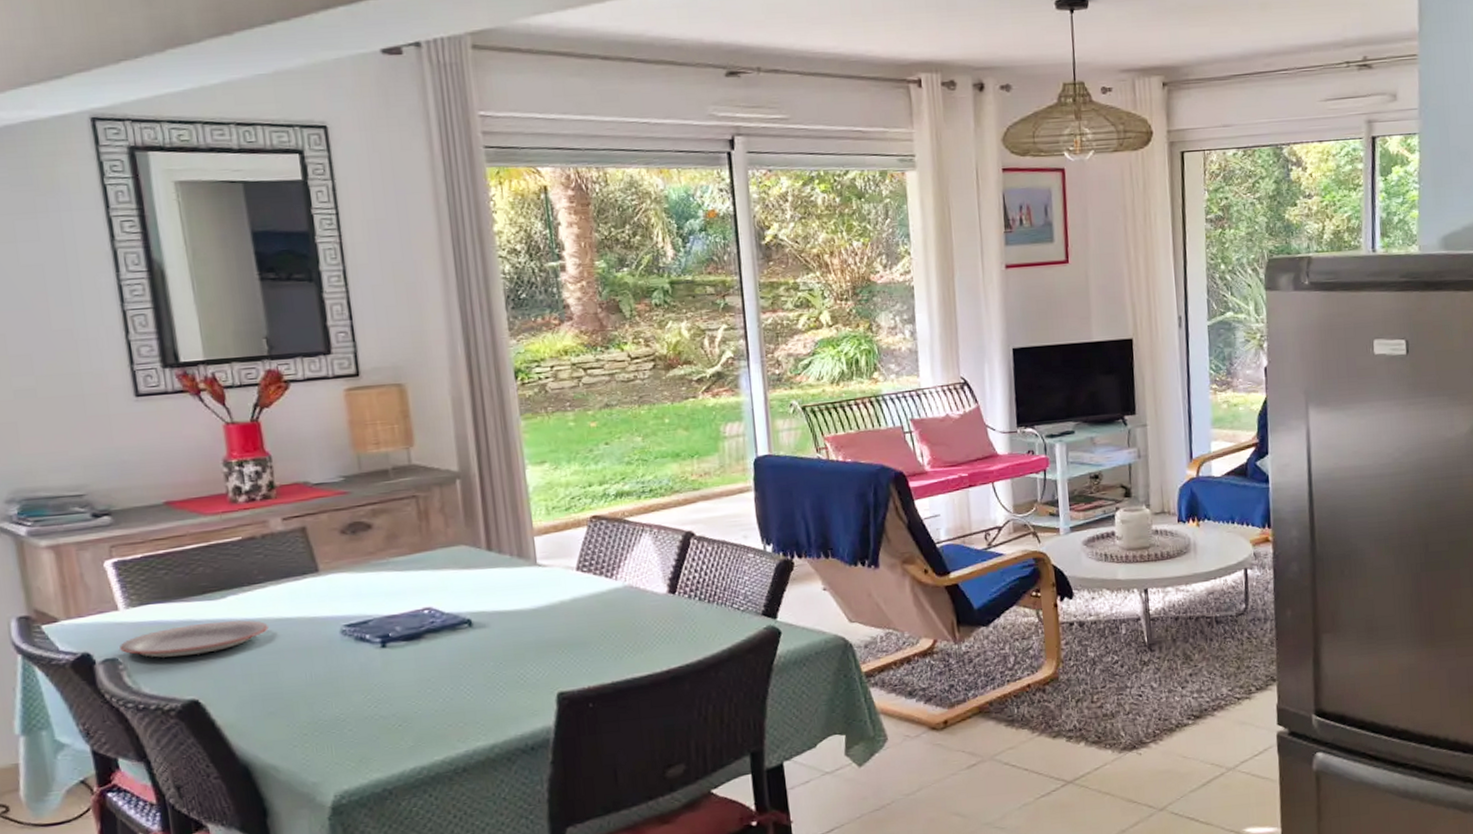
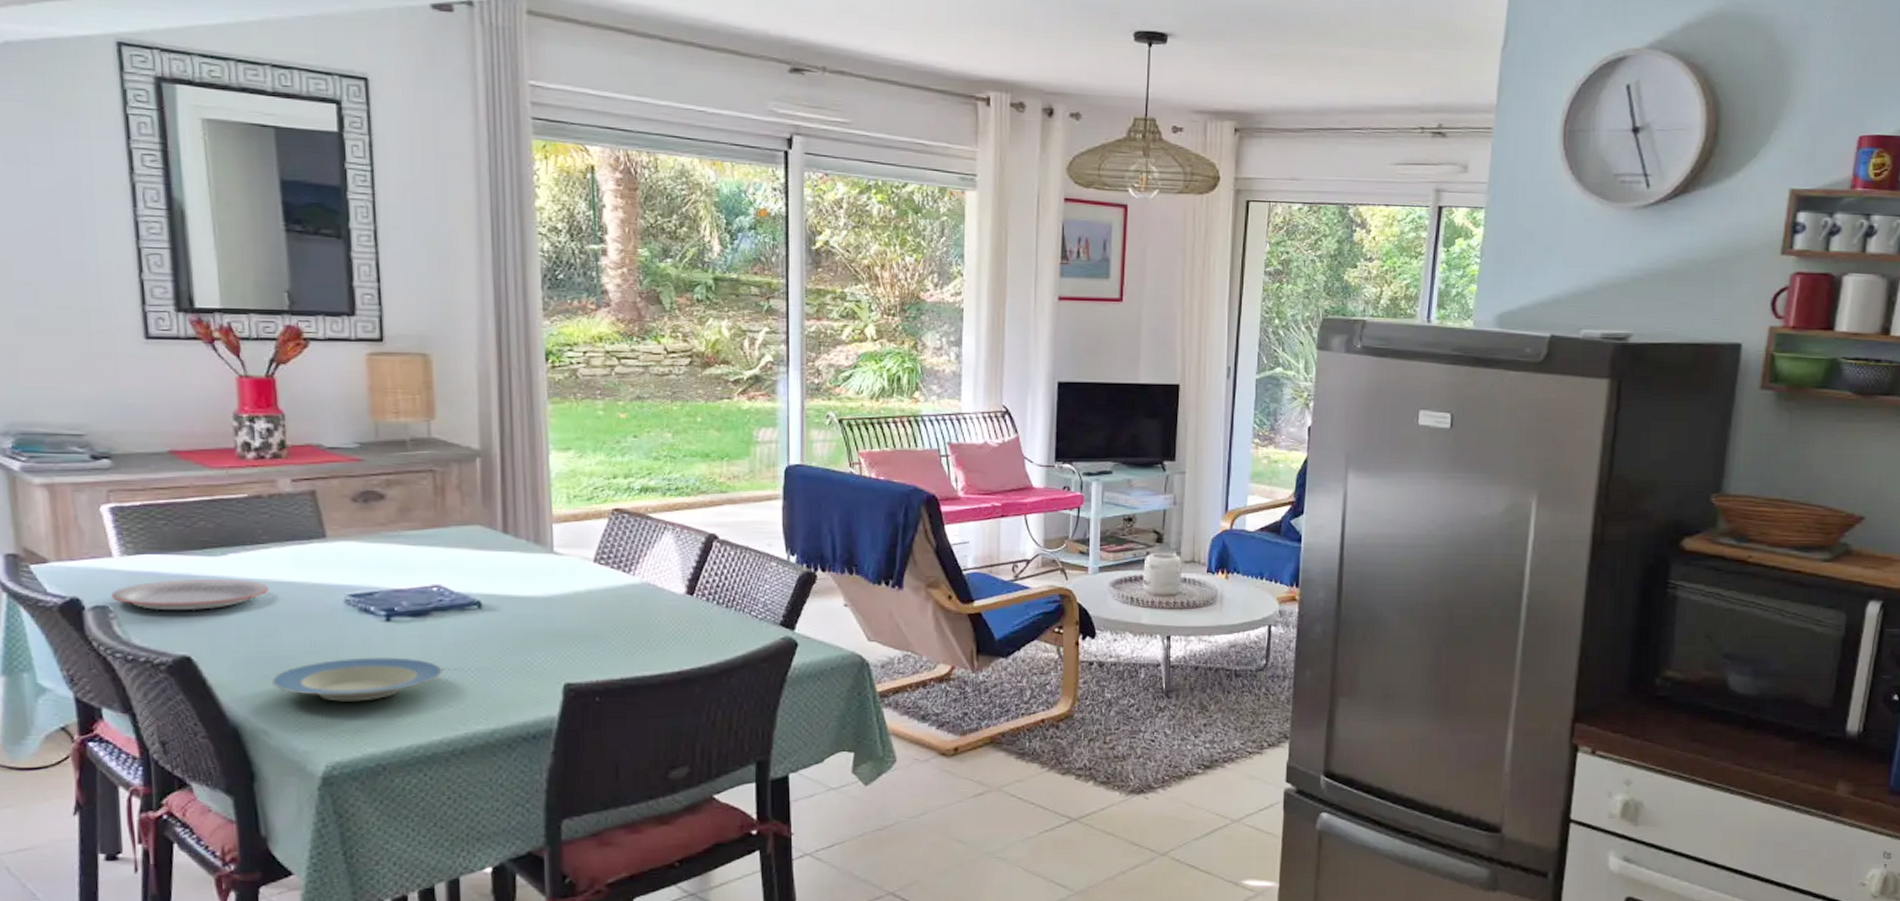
plate: none [276,681,439,731] -> present [271,657,442,702]

